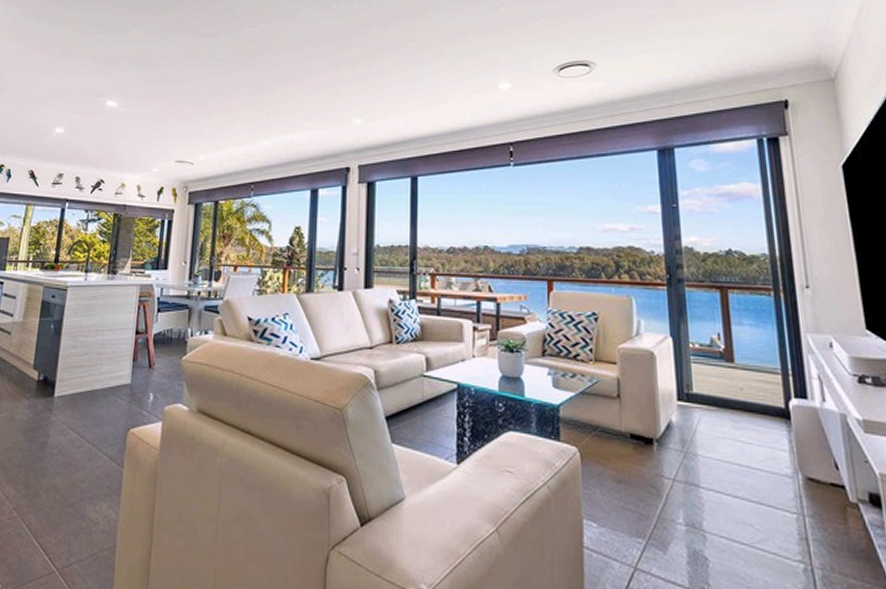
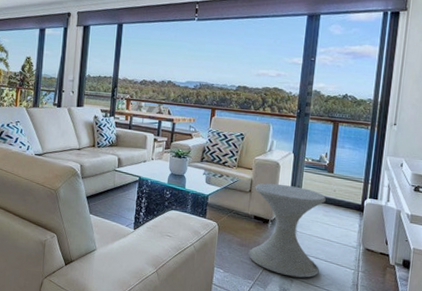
side table: none [624,382,743,531] -> present [248,183,326,278]

